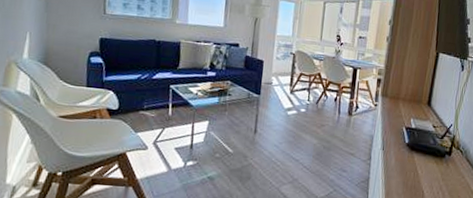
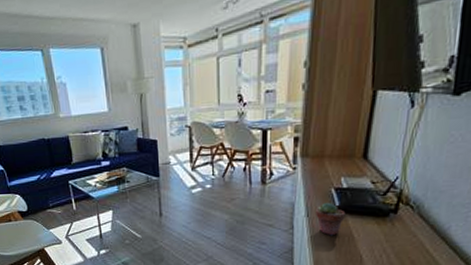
potted succulent: none [390,138,413,170] -> present [316,202,346,236]

